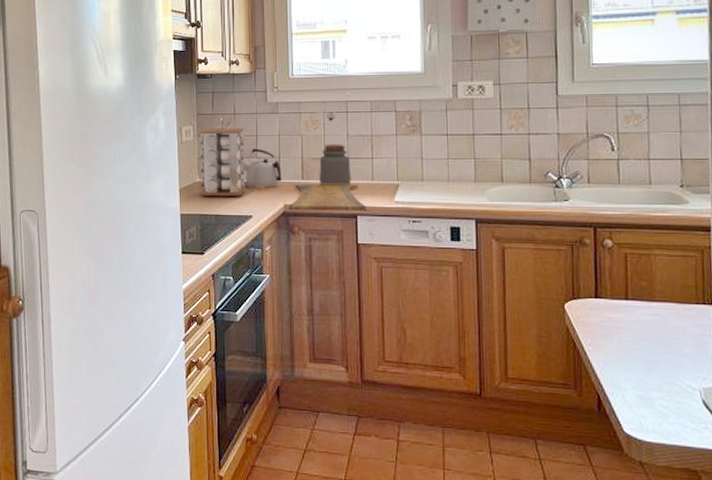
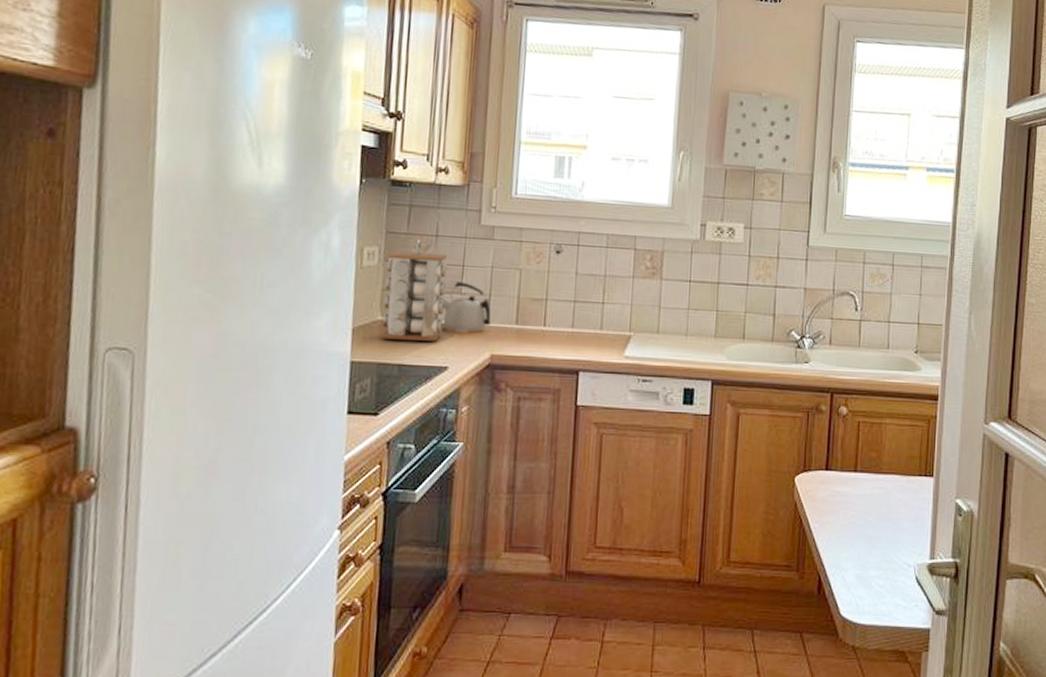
cutting board: present [288,184,366,211] -> none [495,330,590,367]
jar: present [319,144,352,185] -> none [537,283,577,335]

